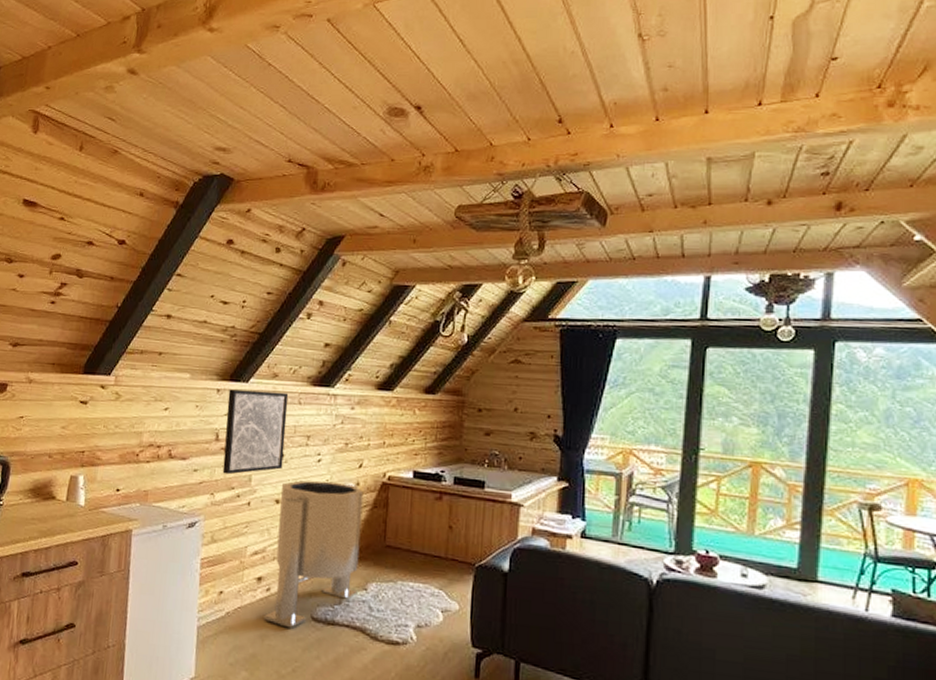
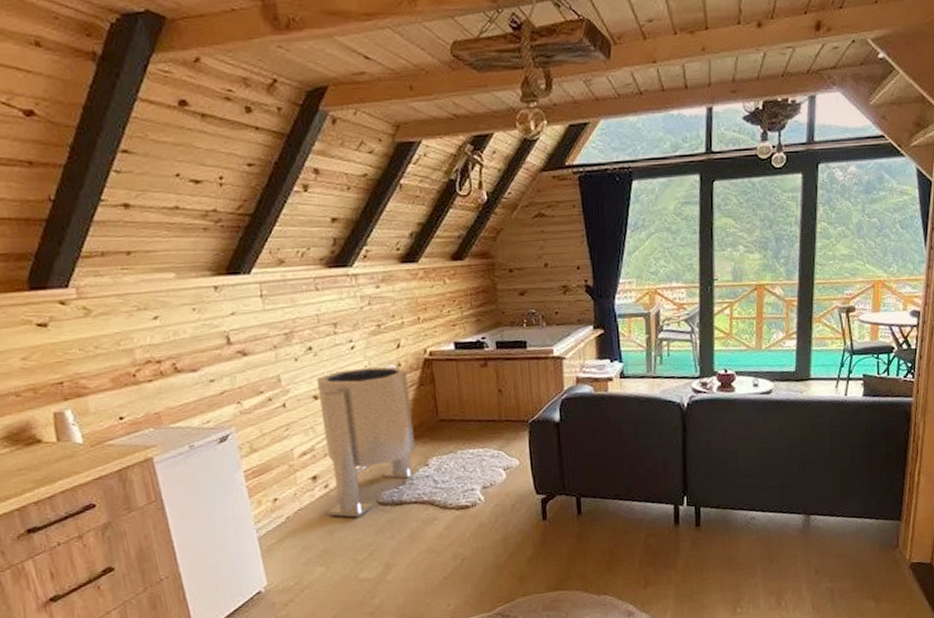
wall art: present [222,389,289,475] -> none [228,279,313,379]

